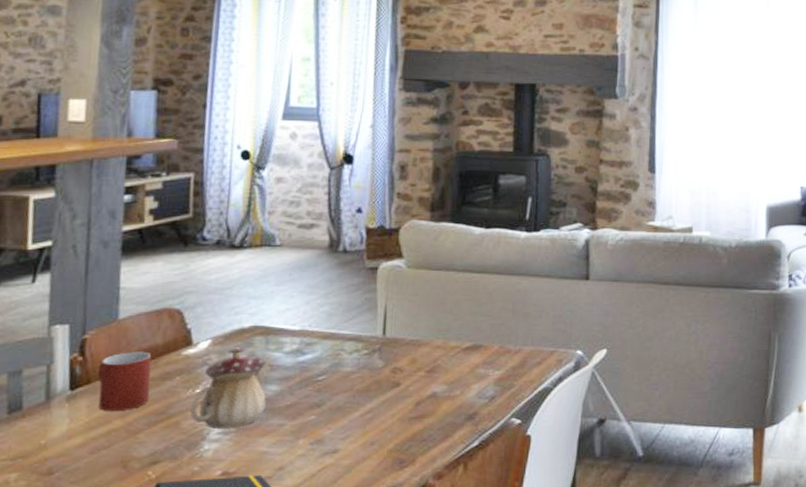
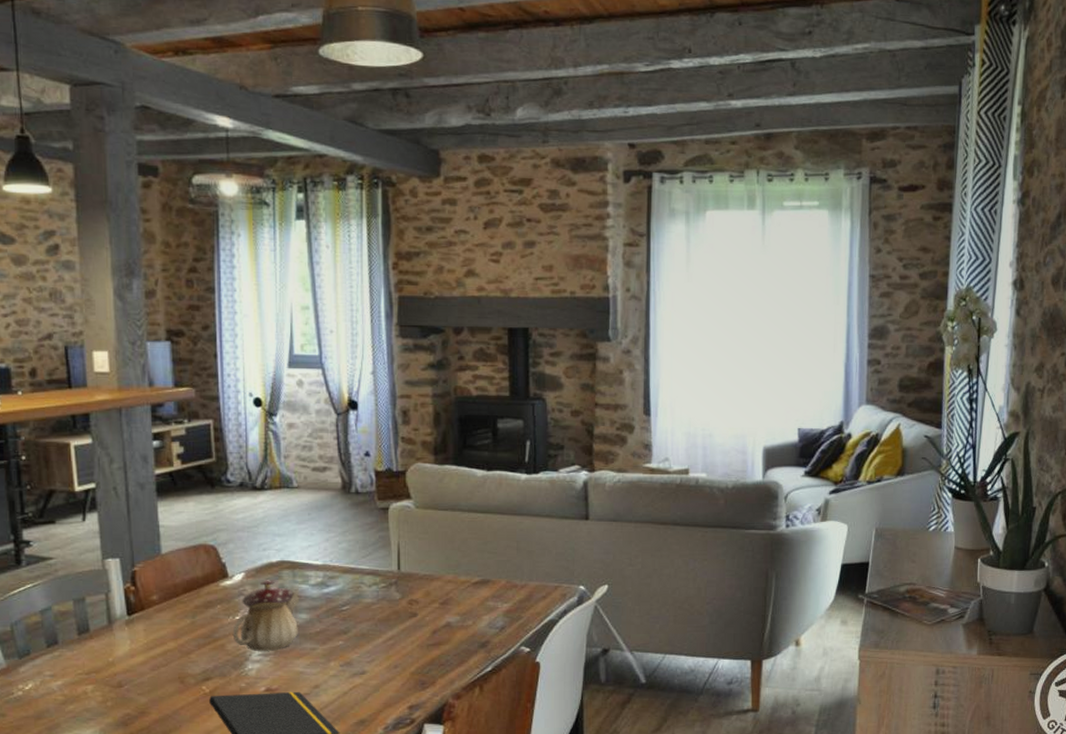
mug: present [97,351,152,412] -> none [149,583,196,635]

